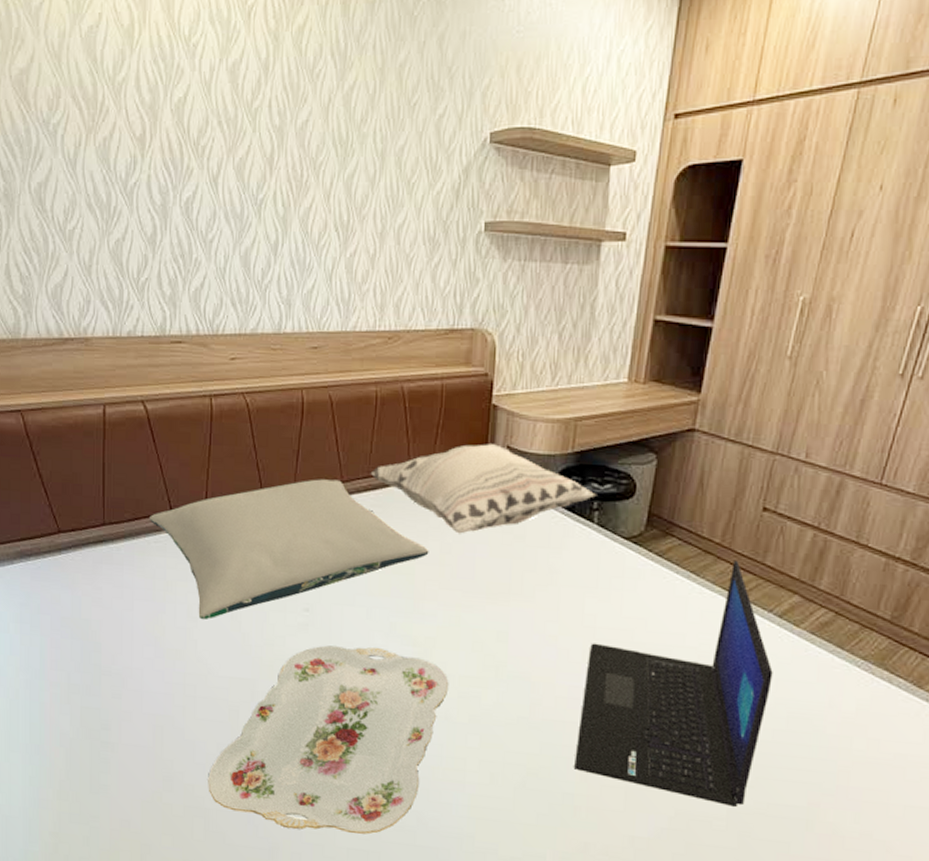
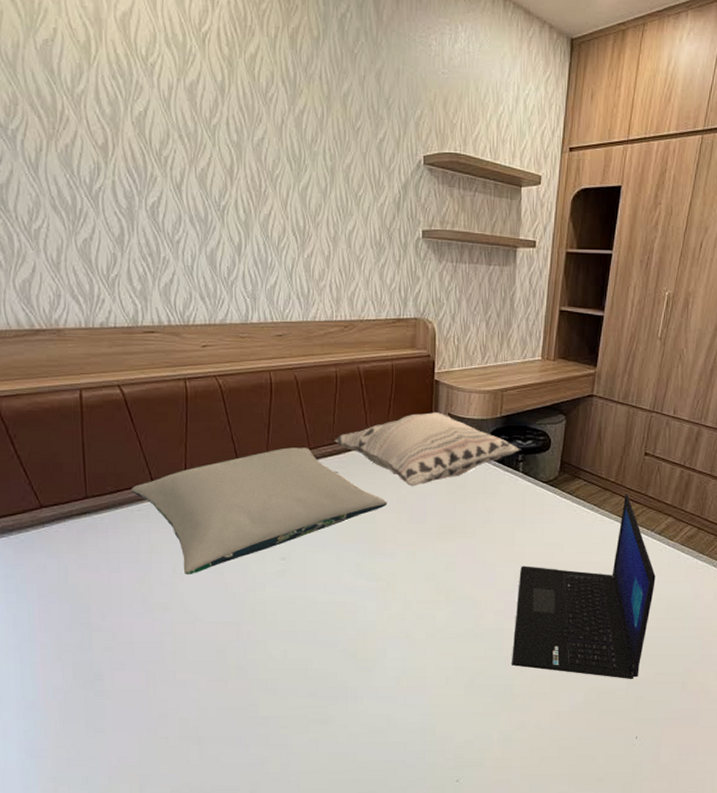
serving tray: present [208,645,449,834] -> none [200,586,409,744]

